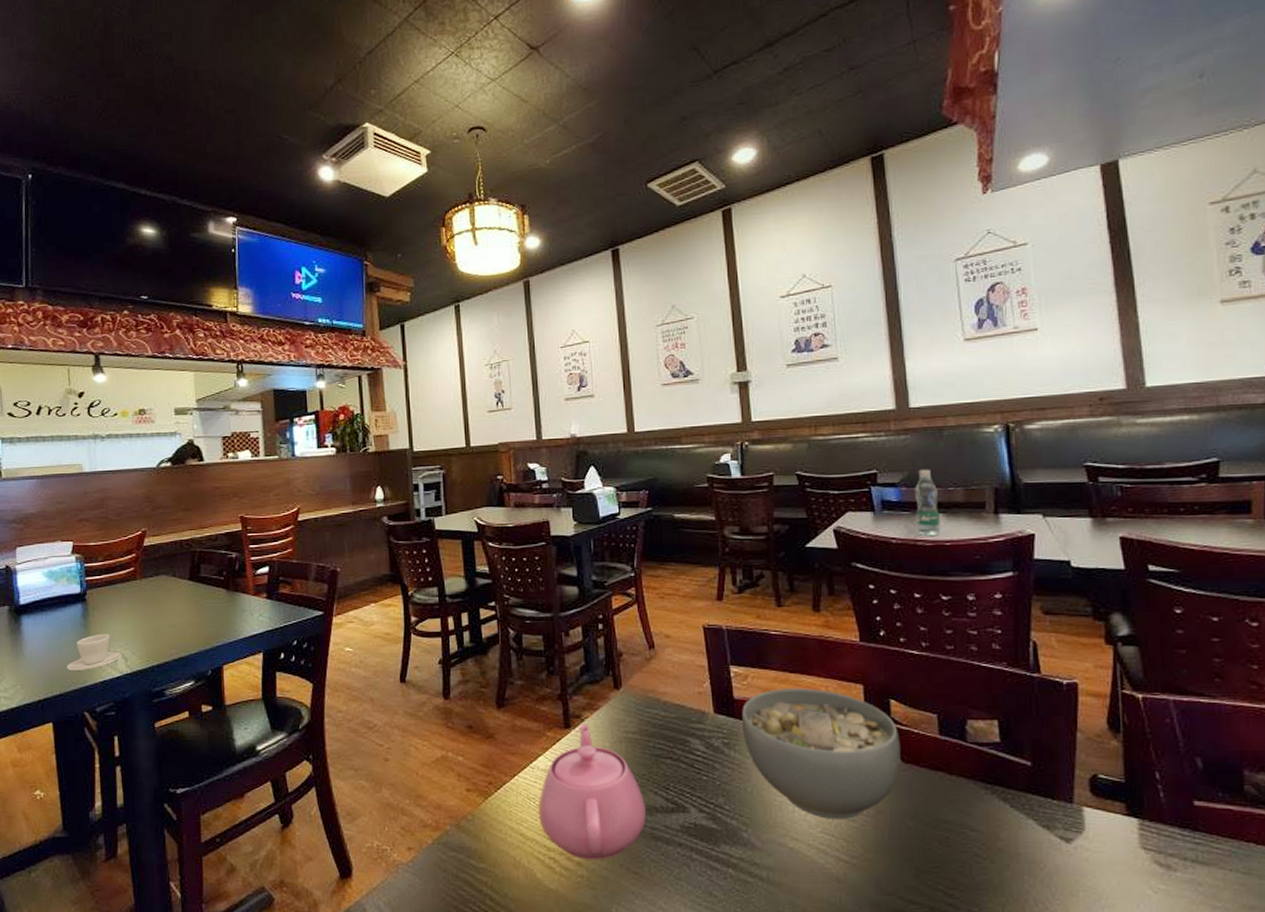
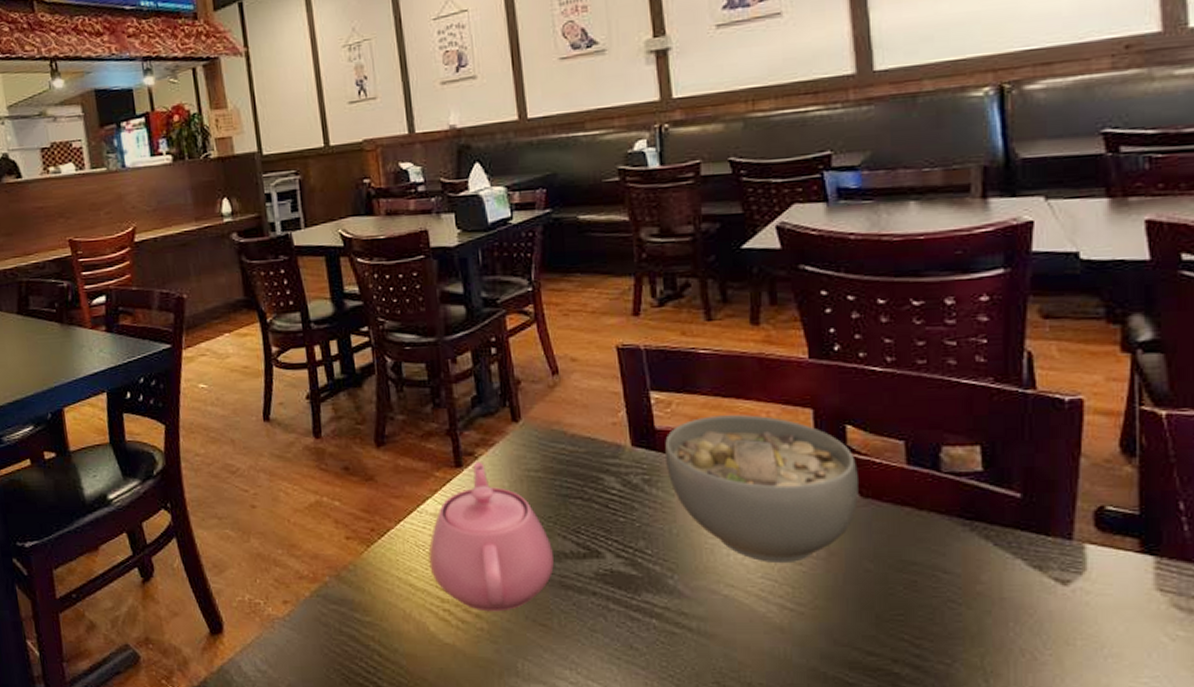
bottle: present [915,469,940,535] -> none [880,146,912,229]

